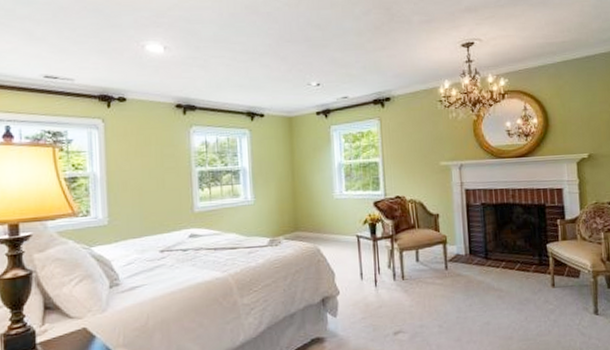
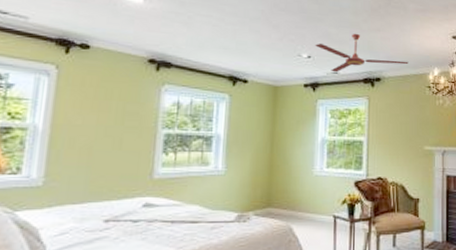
ceiling fan: none [323,54,417,97] -> present [315,33,409,73]

